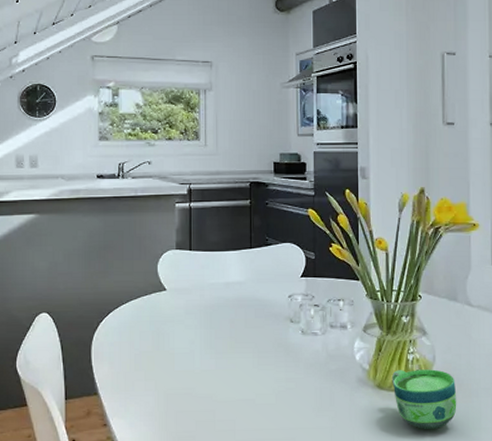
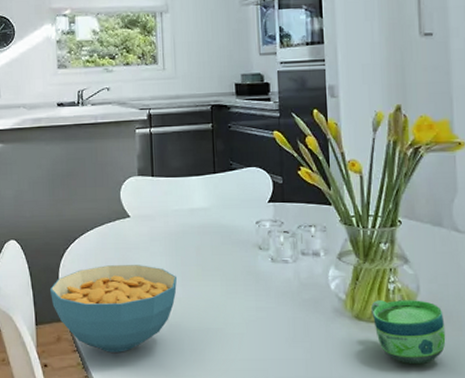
cereal bowl: none [82,337,211,426] -> present [50,265,178,353]

